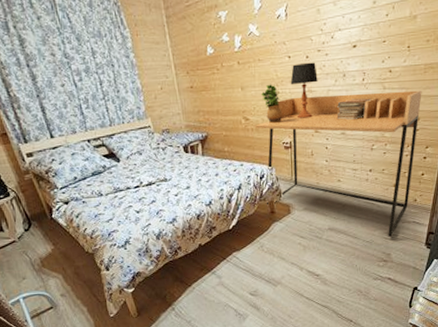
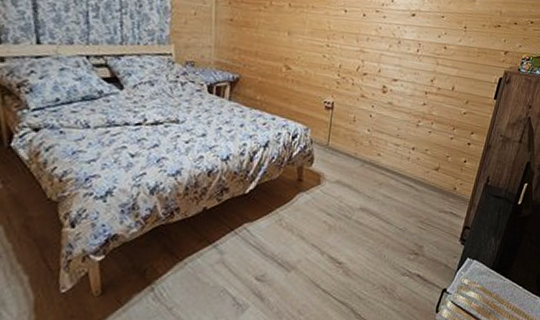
desk: present [254,90,422,237] -> none [295,54,473,227]
potted plant: present [260,84,283,124] -> none [308,34,330,79]
table lamp: present [290,62,318,119] -> none [342,19,373,80]
book stack: present [336,98,372,121] -> none [385,68,424,91]

